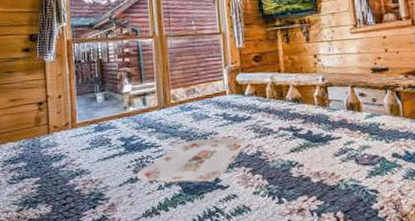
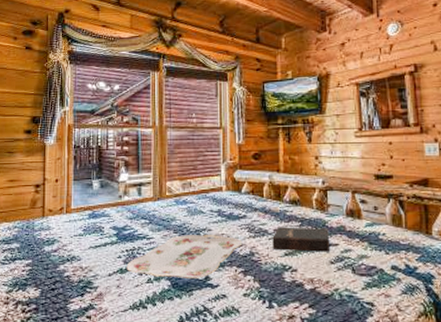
hardback book: none [278,122,333,148] -> present [272,227,329,252]

